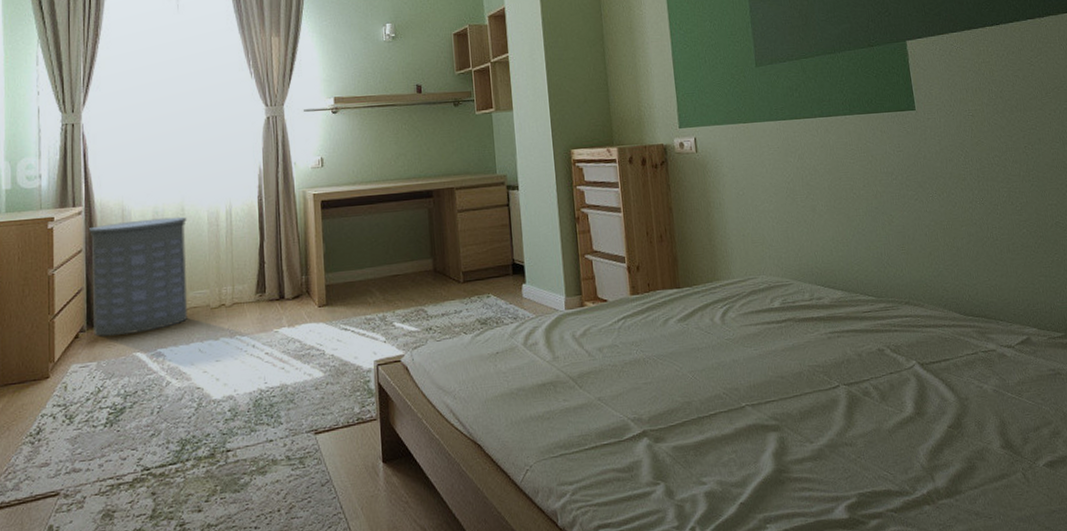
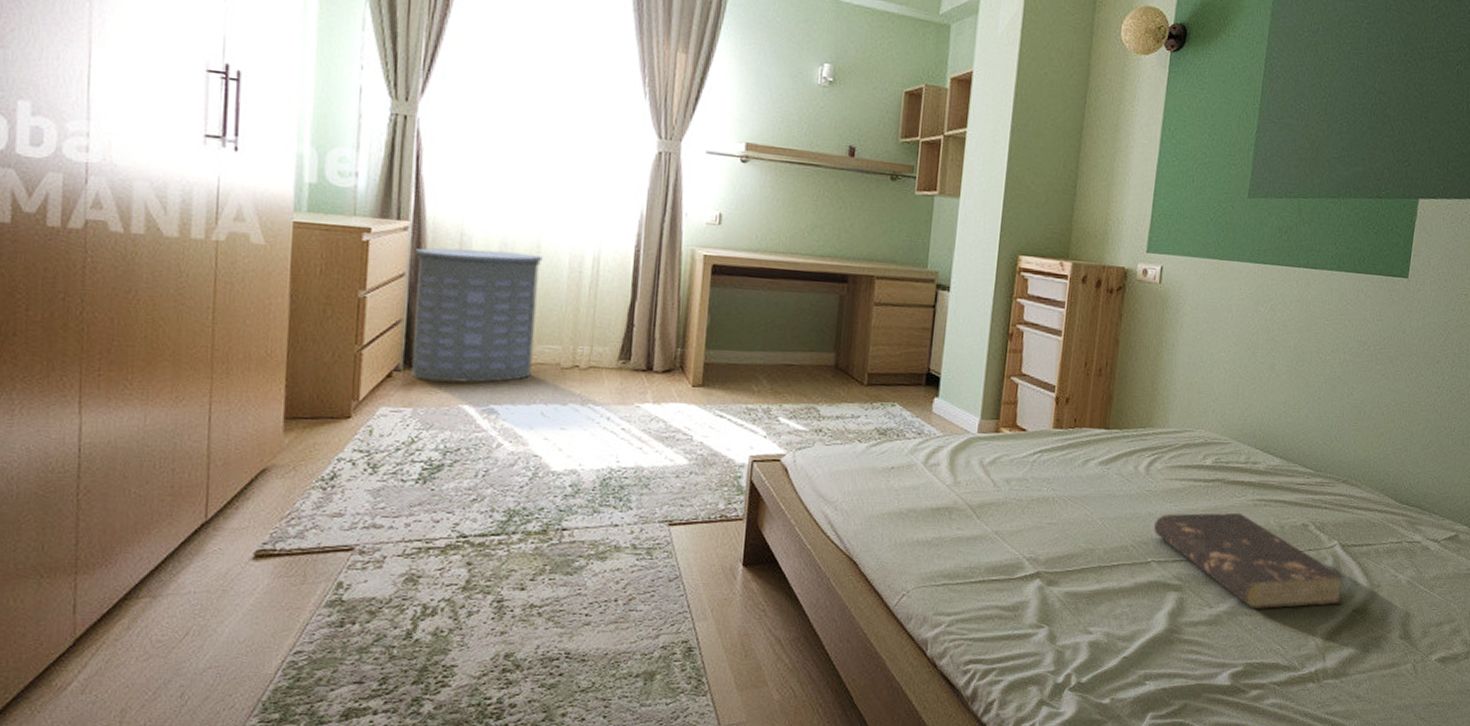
book: none [740,347,936,438] -> present [1154,512,1346,609]

